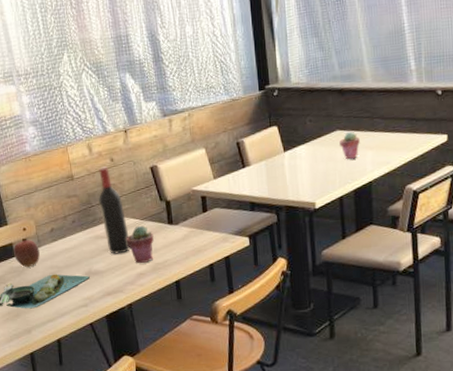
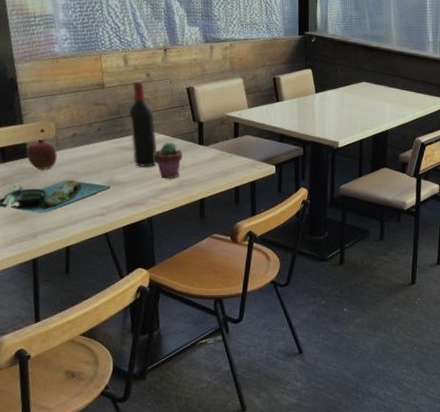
potted succulent: present [339,131,360,159] -> none [364,84,382,108]

